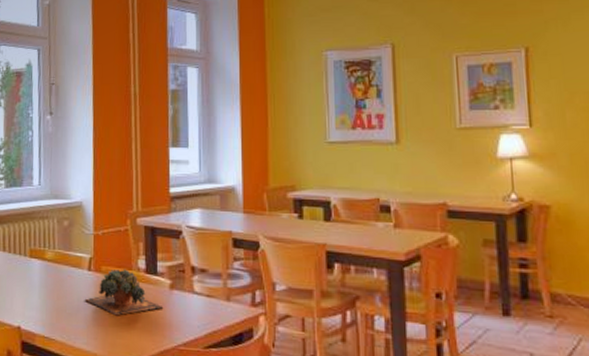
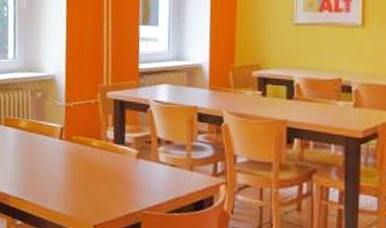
succulent plant: present [84,269,162,316] -> none [55,139,129,182]

